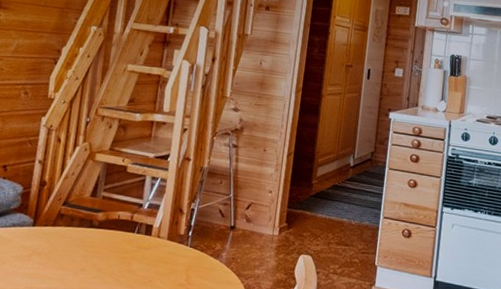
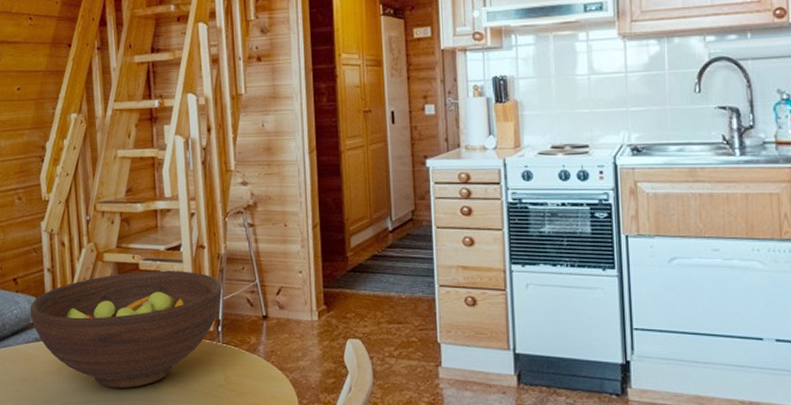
fruit bowl: none [13,173,199,279] -> present [30,271,222,388]

